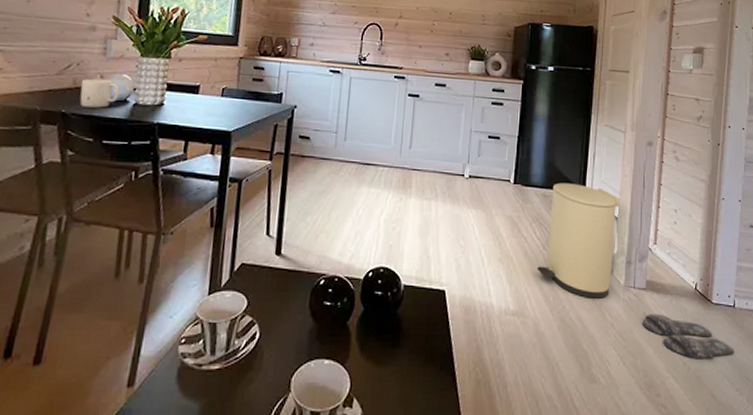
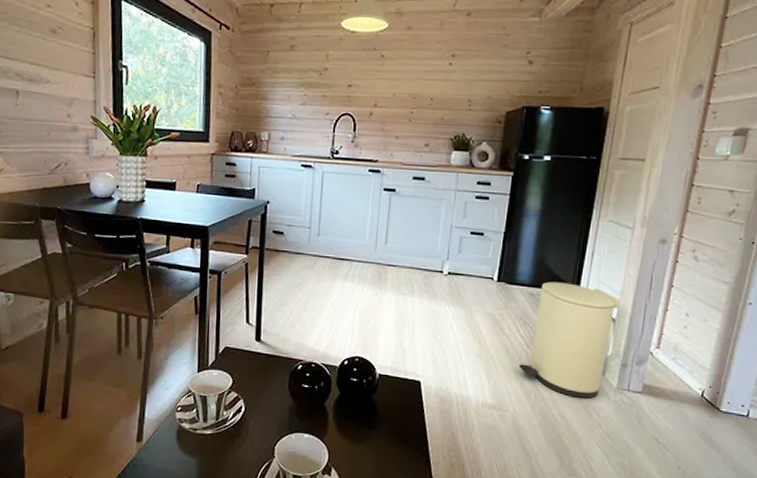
mug: present [79,78,120,108] -> none [70,177,105,205]
slippers: present [642,313,734,360] -> none [633,416,741,465]

